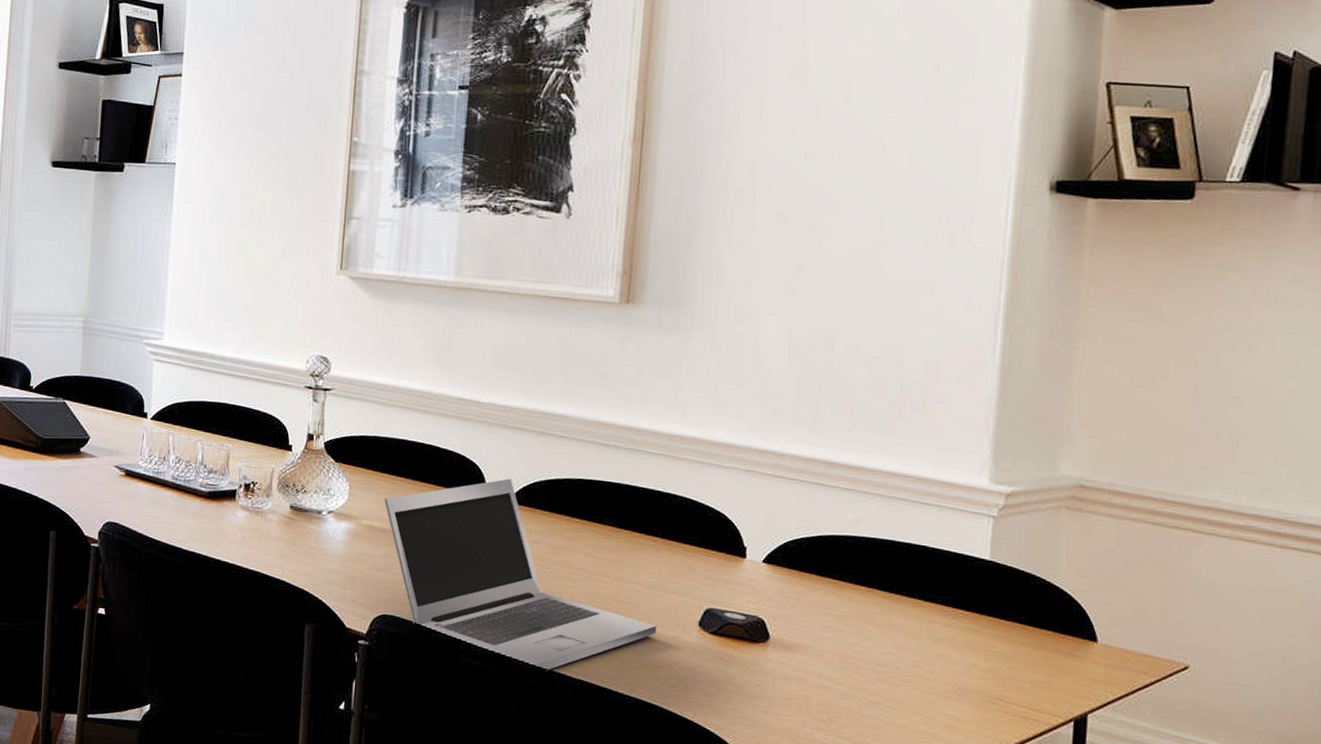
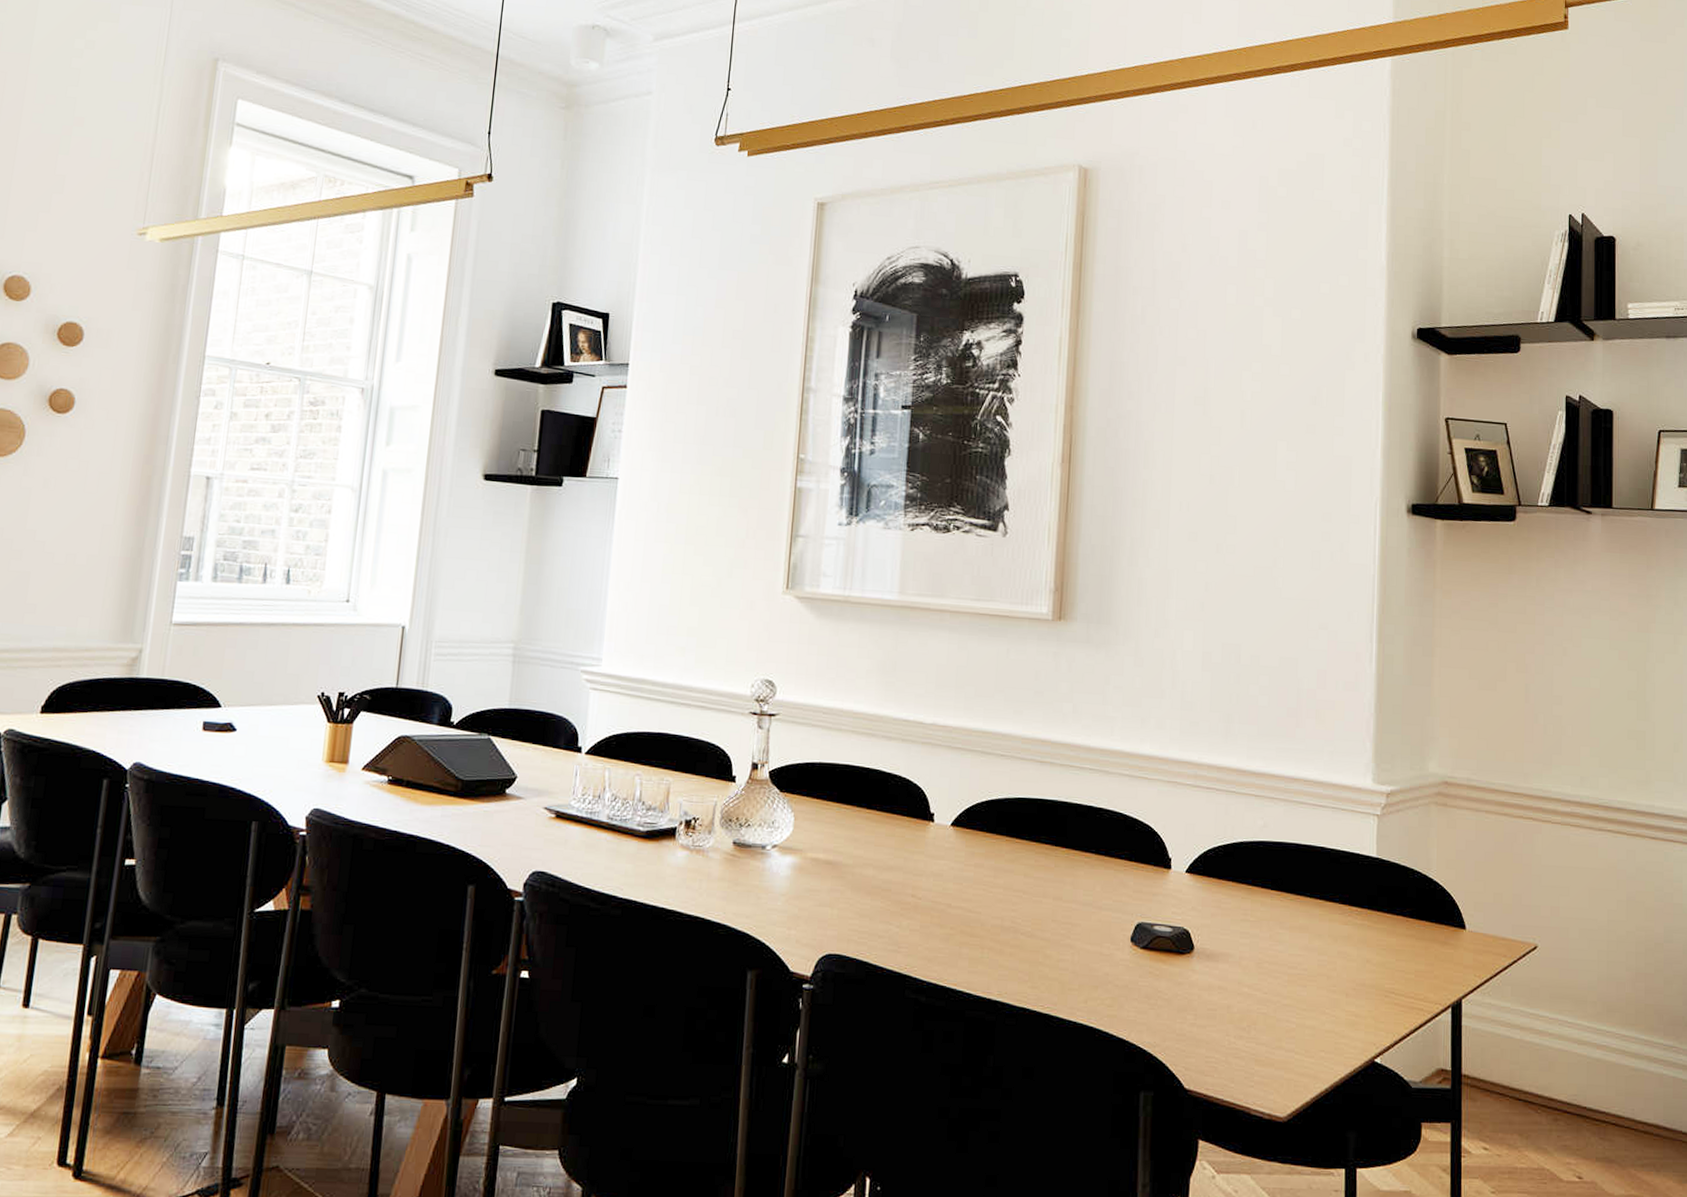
laptop: present [384,479,657,671] -> none [829,801,1093,1001]

